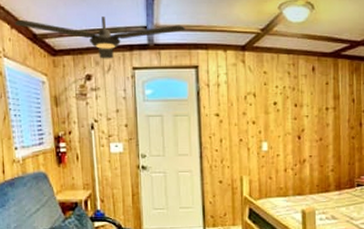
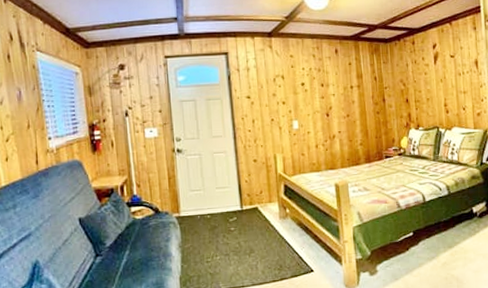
ceiling fan: present [15,17,186,59] -> none [48,10,214,50]

